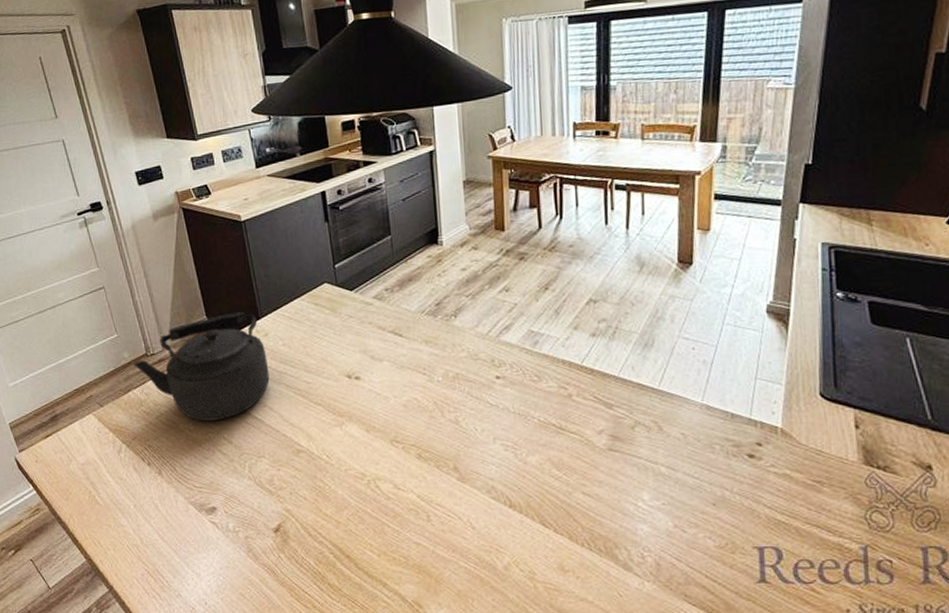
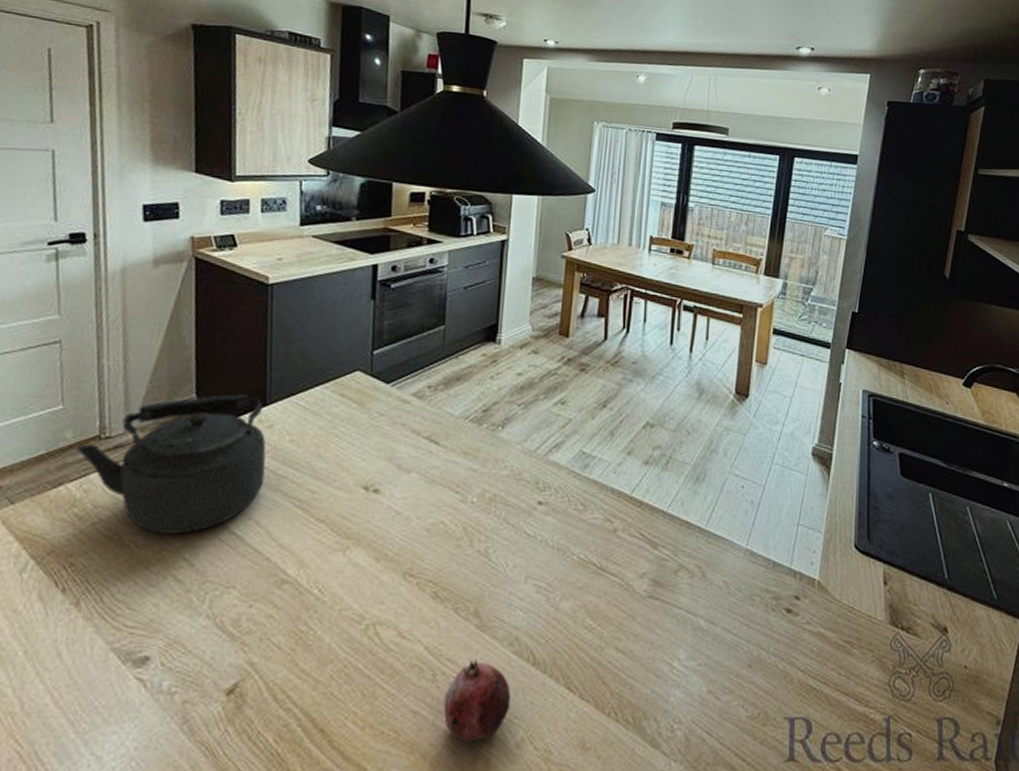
fruit: none [439,504,495,565] -> present [443,659,511,742]

